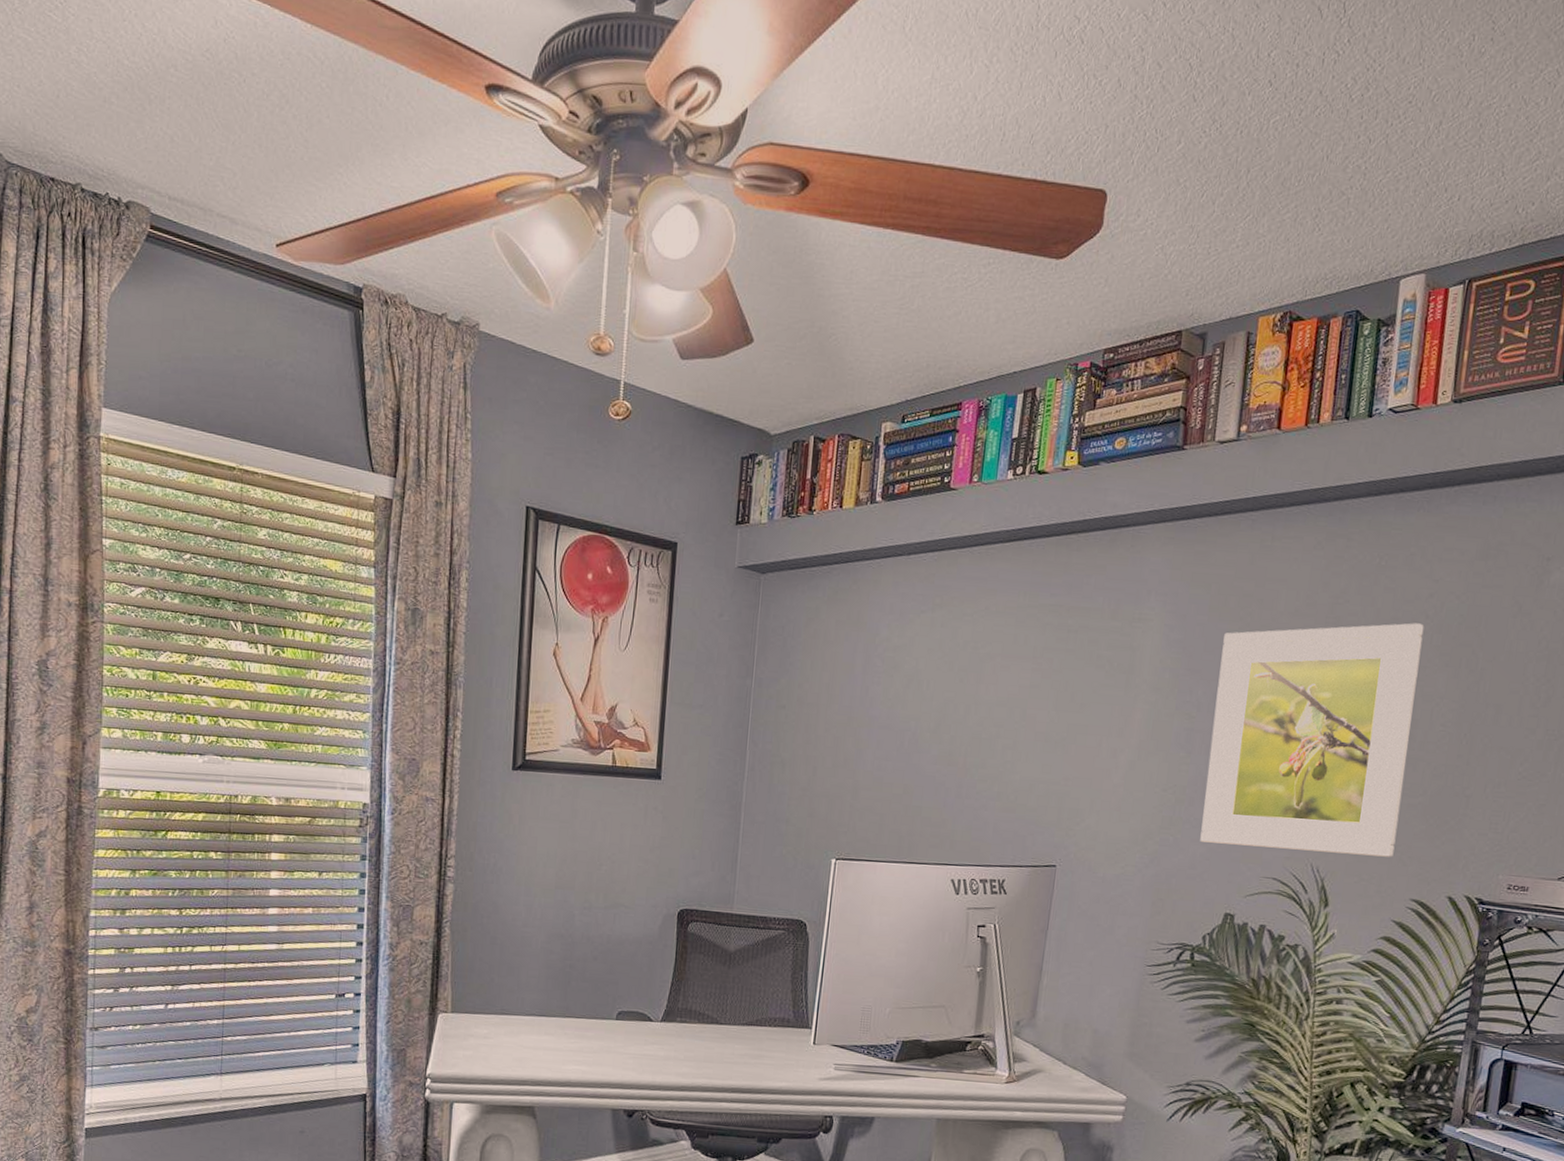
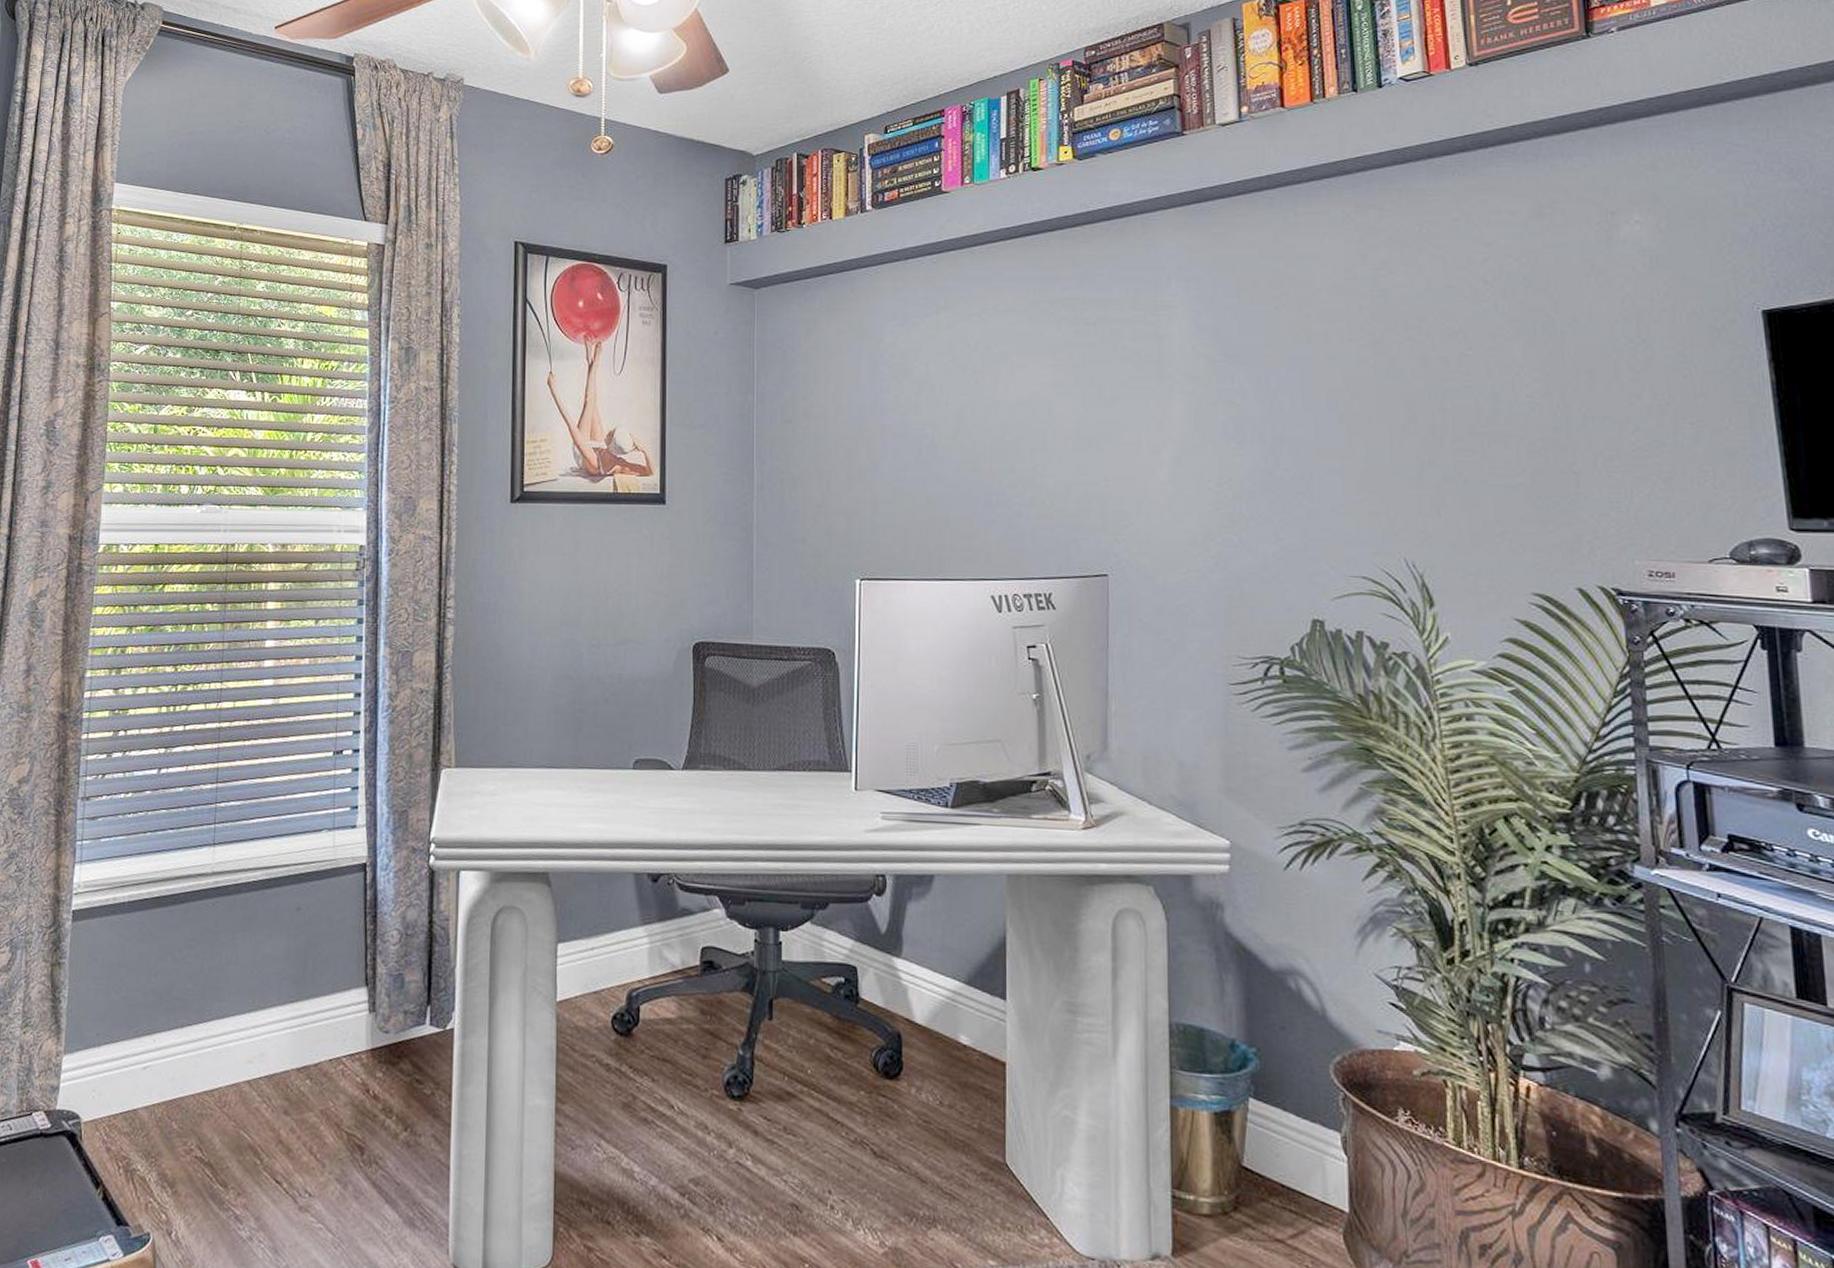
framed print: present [1200,623,1424,857] -> none [1259,290,1501,546]

